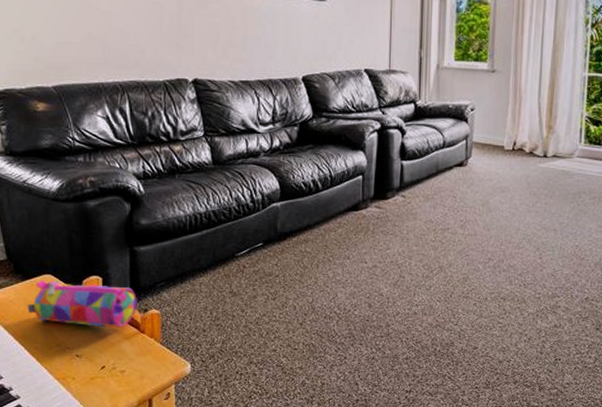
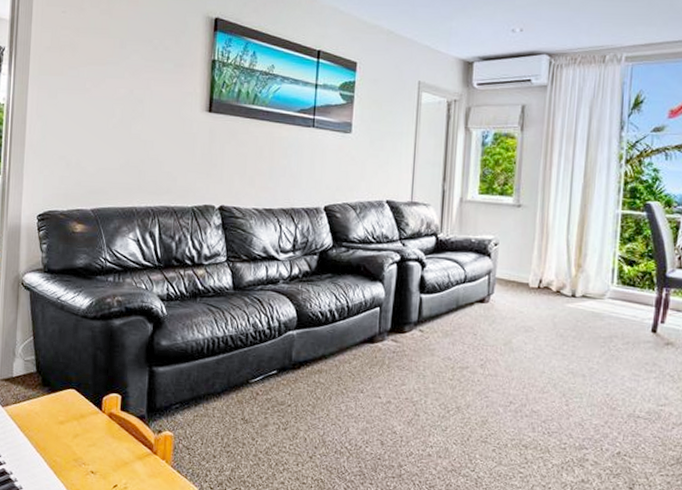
pencil case: present [27,280,137,329] -> none [50,394,152,447]

